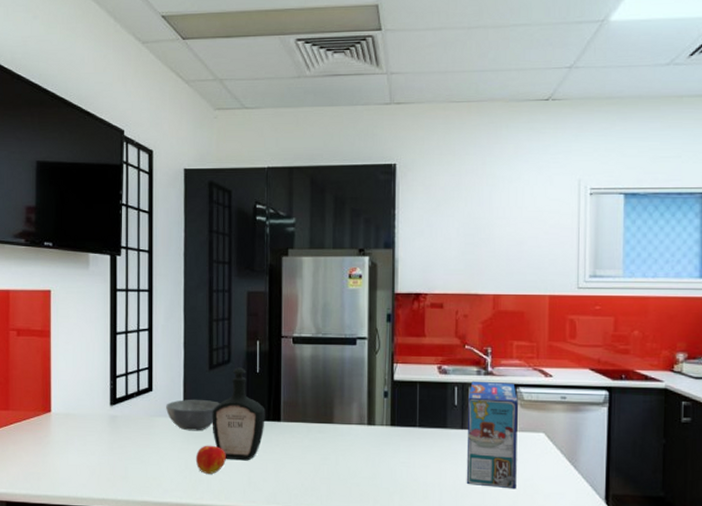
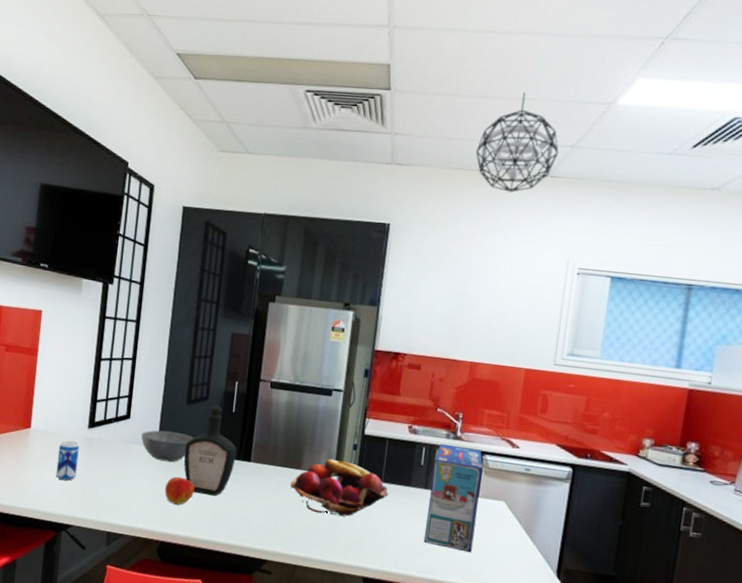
beverage can: none [82,420,103,463] -> present [56,440,79,481]
fruit basket: none [323,409,426,467] -> present [290,458,389,517]
pendant light: none [475,18,557,120] -> present [476,92,559,193]

